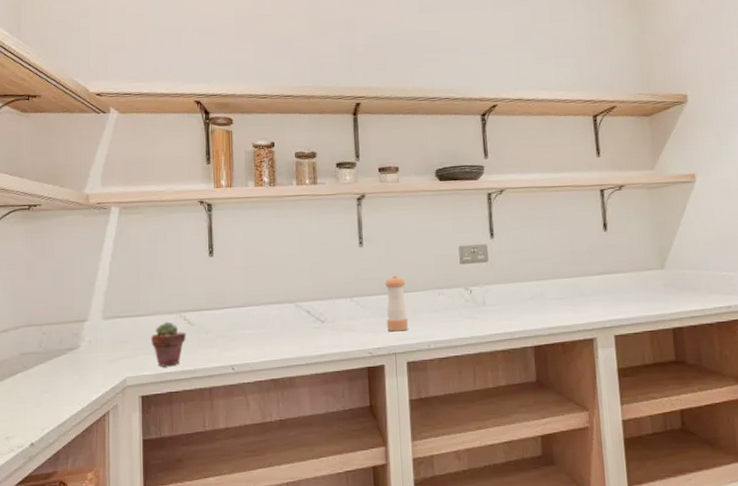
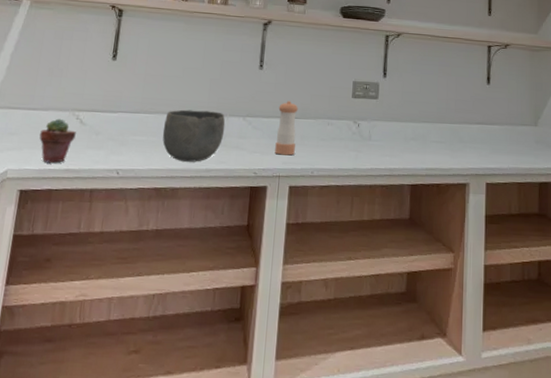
bowl: none [271,295,333,350] -> present [162,109,226,162]

